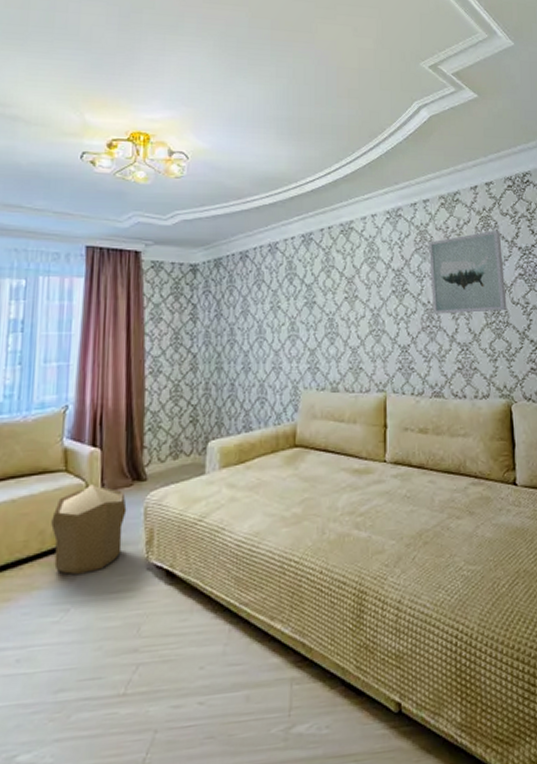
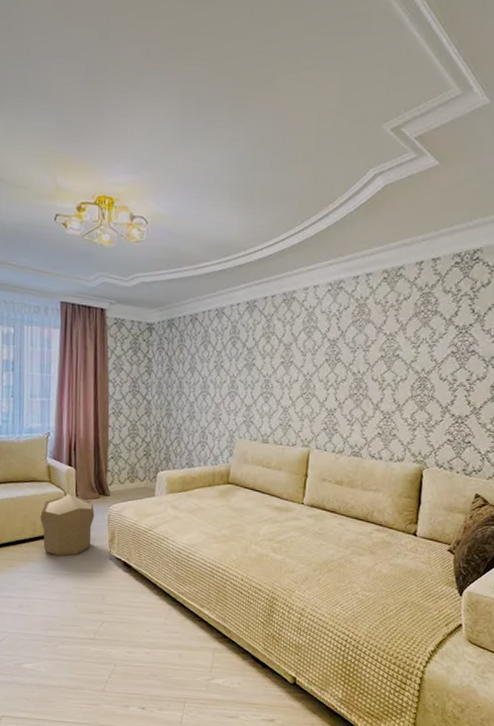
wall art: present [429,230,507,314] -> none [362,307,439,386]

